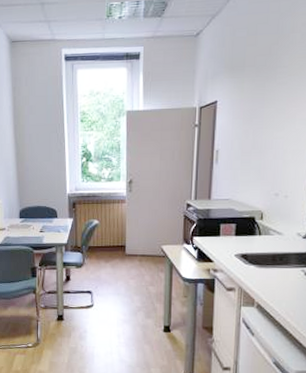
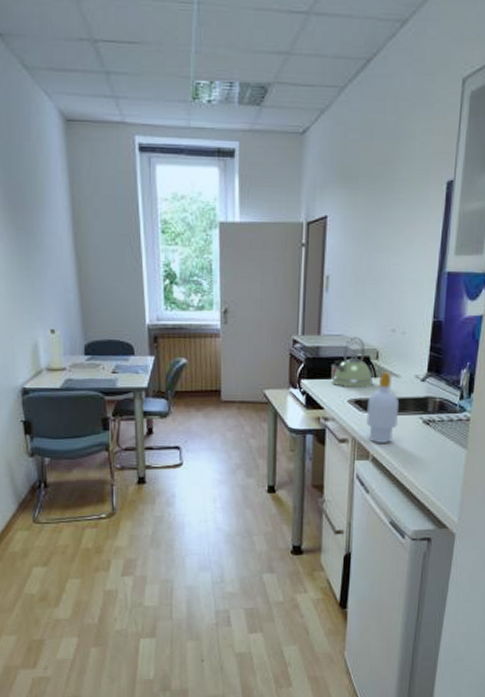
kettle: none [220,200,259,244] -> present [331,336,374,388]
soap bottle: none [252,230,283,292] -> present [366,372,400,443]

